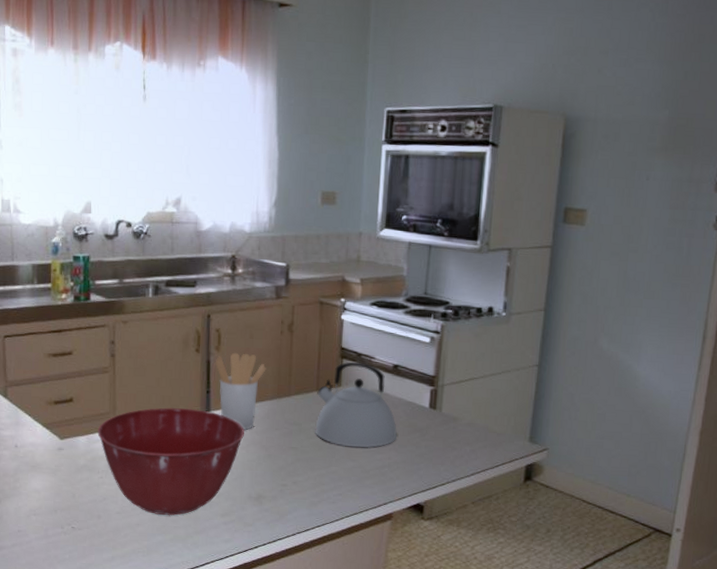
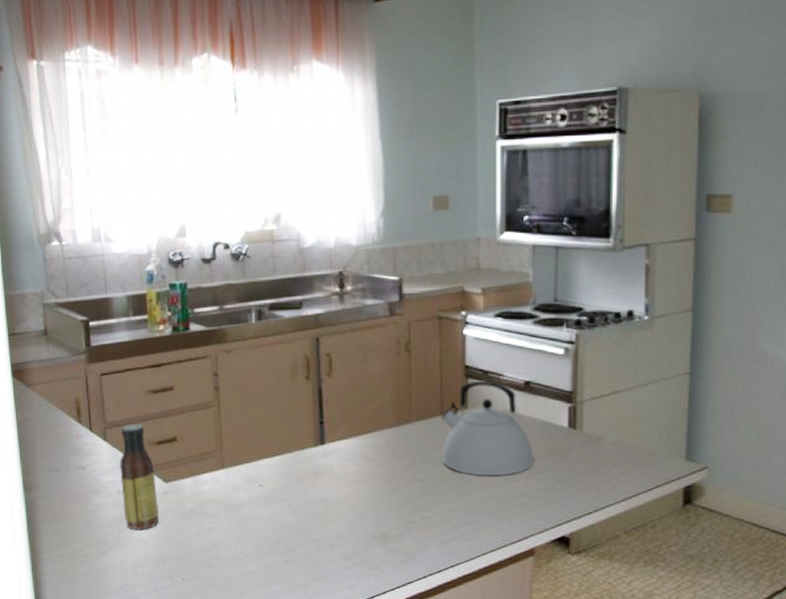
sauce bottle: none [18,384,53,482] -> present [120,424,158,530]
mixing bowl: present [97,407,244,515] -> none [204,442,363,561]
utensil holder: present [215,352,266,430] -> none [327,378,384,462]

